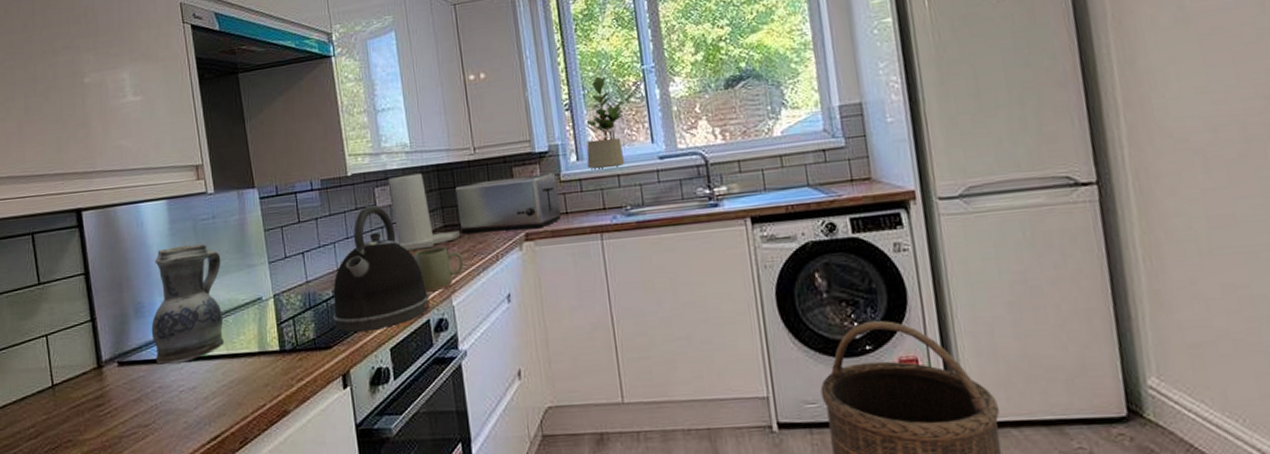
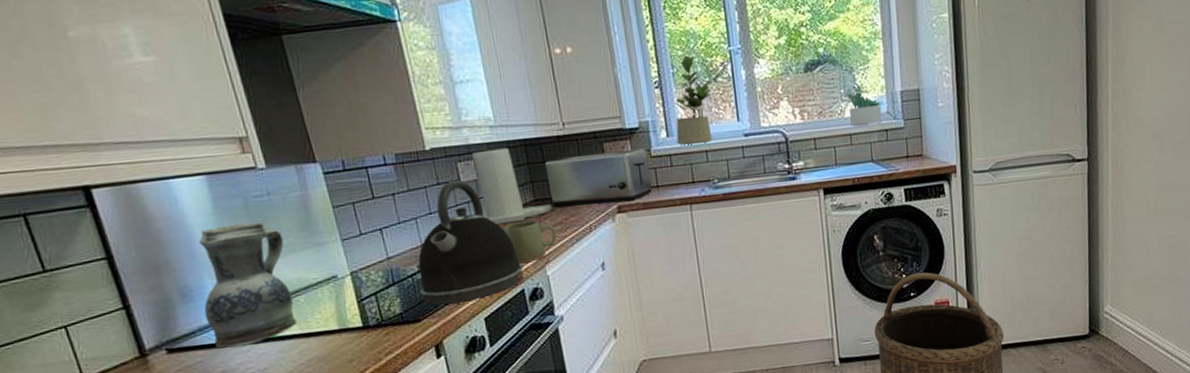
succulent plant: none [774,100,819,146] -> present [847,84,883,126]

